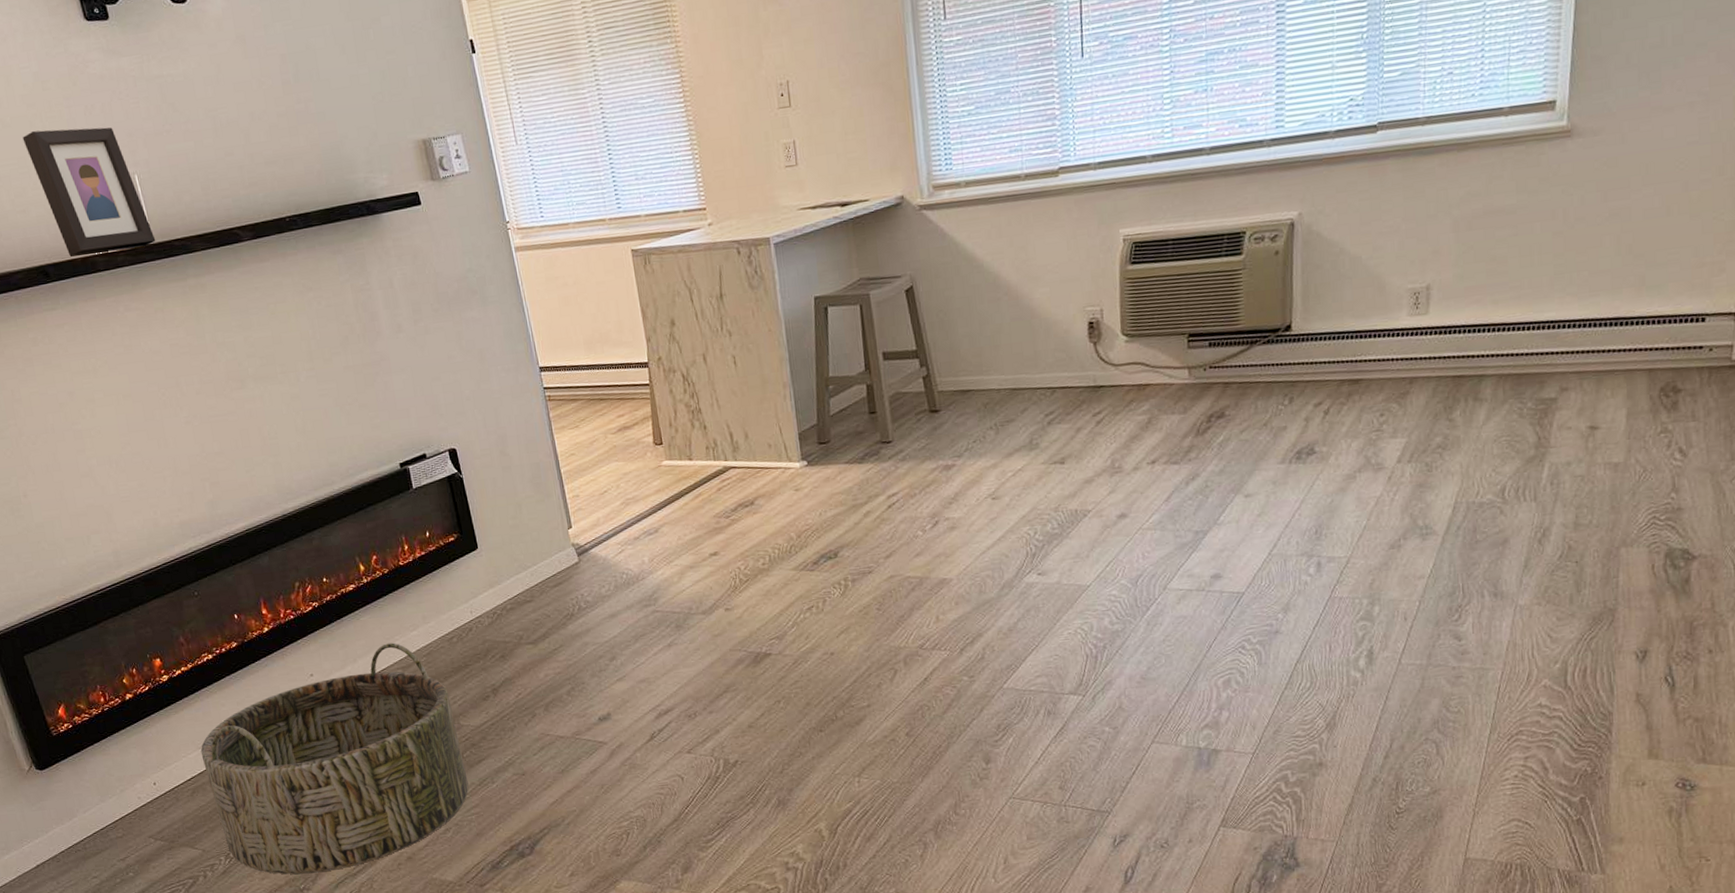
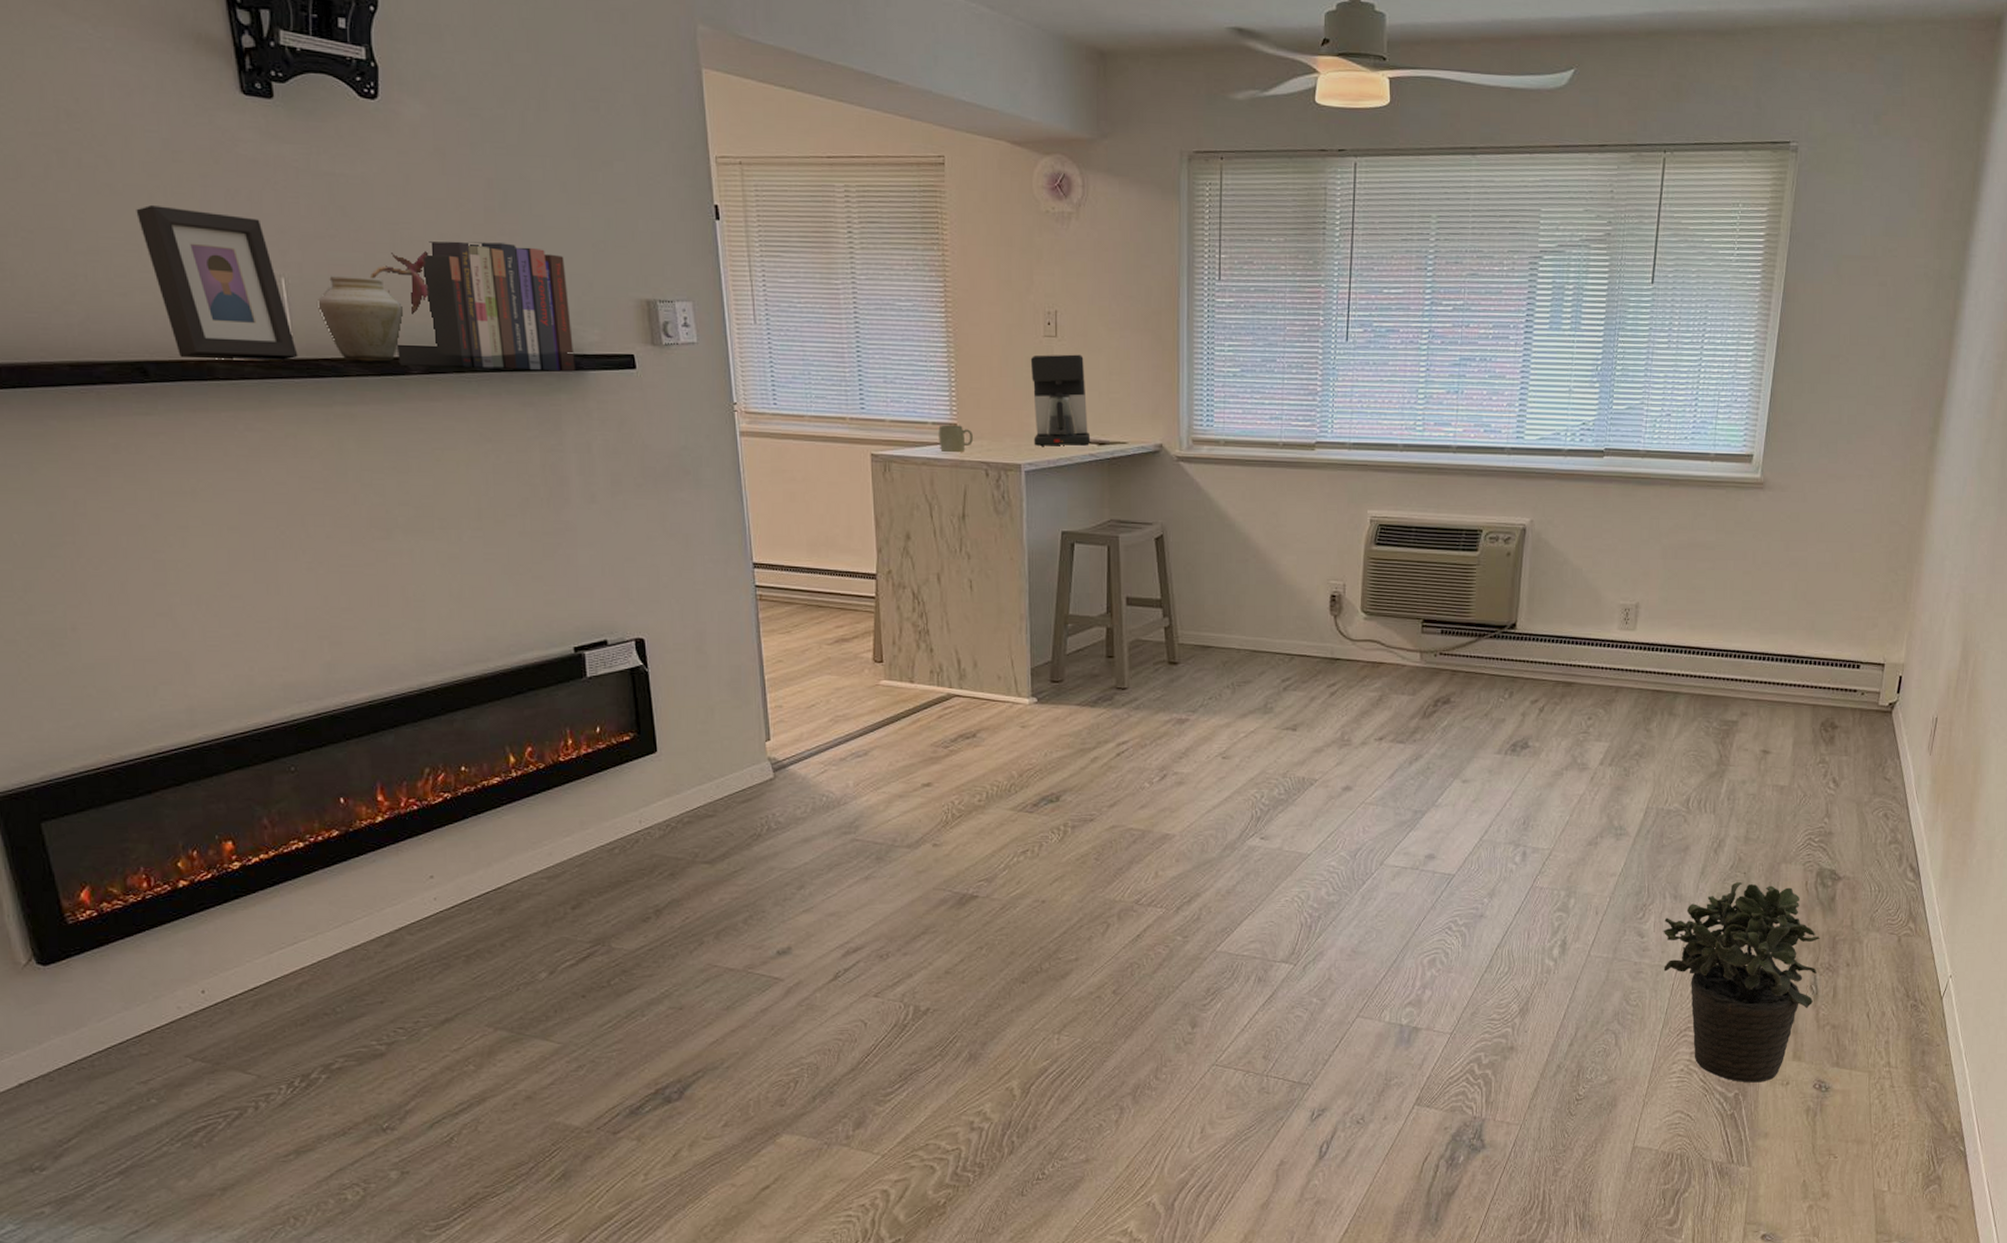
vase: none [163,130,248,241] -> present [316,251,429,365]
basket: present [200,642,469,875] -> none [272,848,613,1111]
books: none [212,109,372,235] -> present [386,241,575,372]
mug: none [689,208,722,240] -> present [938,424,973,454]
coffee maker: none [768,120,834,217] -> present [1030,354,1091,446]
potted plant: none [1483,572,1673,786] -> present [1663,882,1820,1083]

